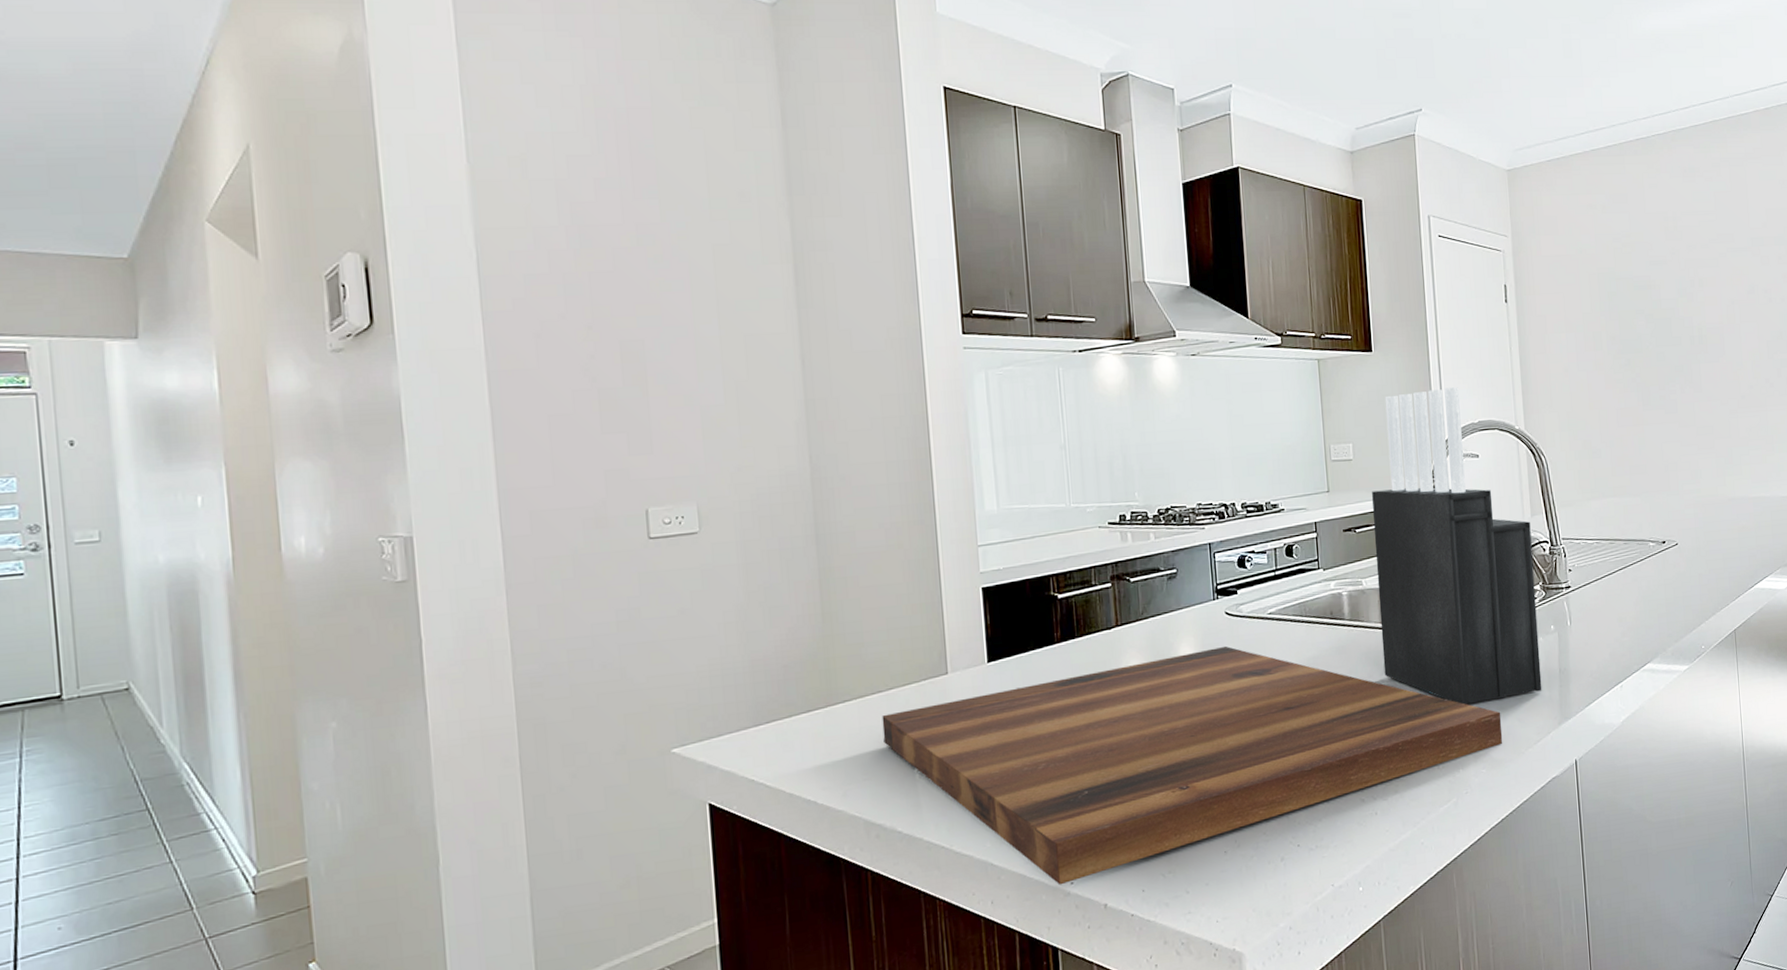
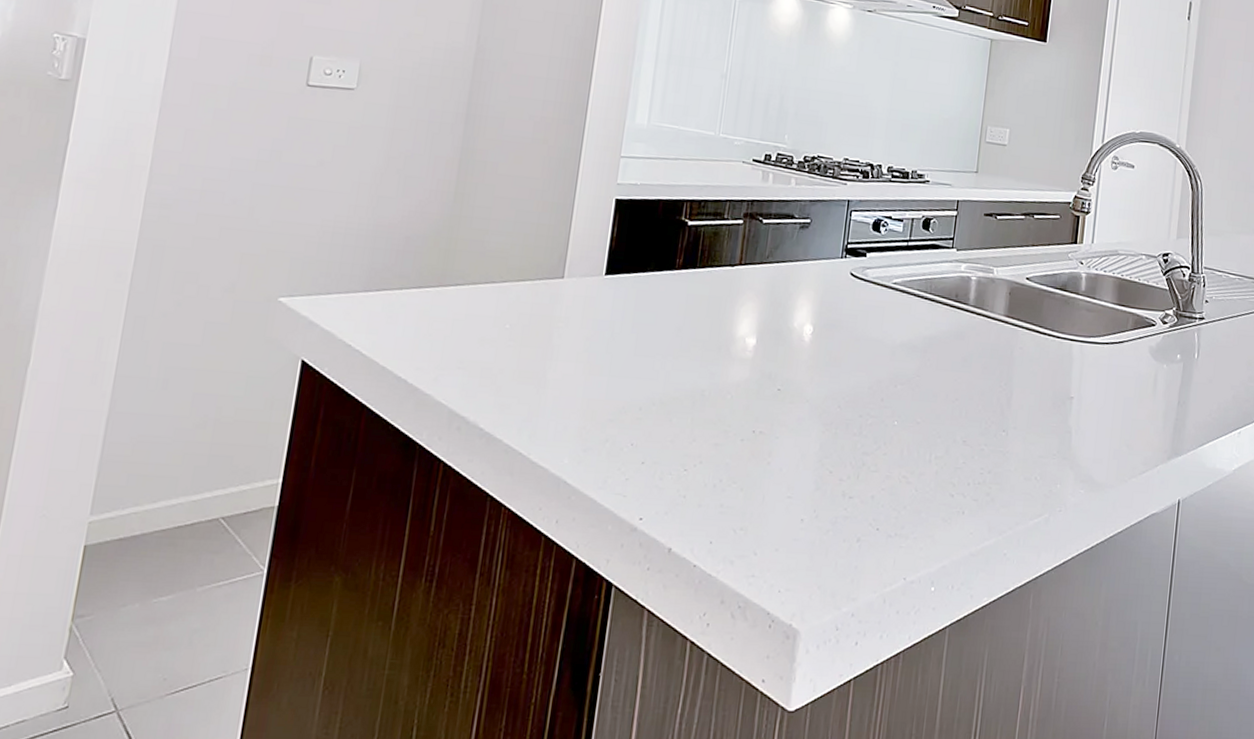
cutting board: present [882,646,1503,886] -> none [486,306,1110,519]
knife block: present [1372,387,1542,705] -> none [998,88,1175,421]

